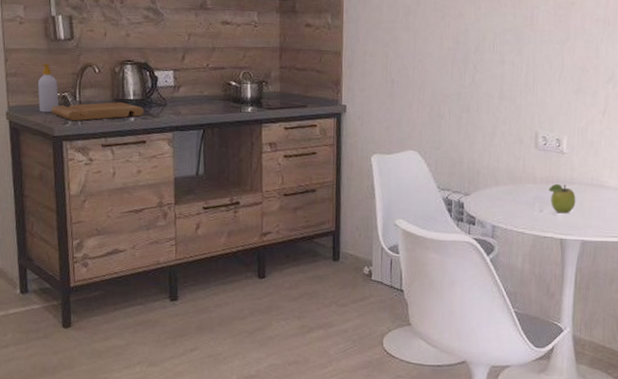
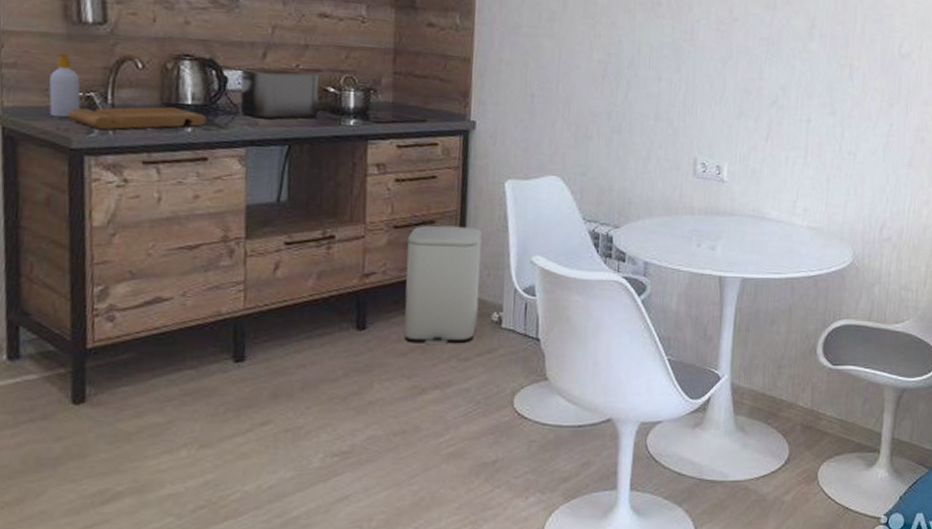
toaster: none [166,68,225,109] -> present [240,68,320,120]
pedal bin: none [294,193,354,293] -> present [404,225,482,345]
fruit: present [548,183,576,214] -> none [707,215,737,248]

